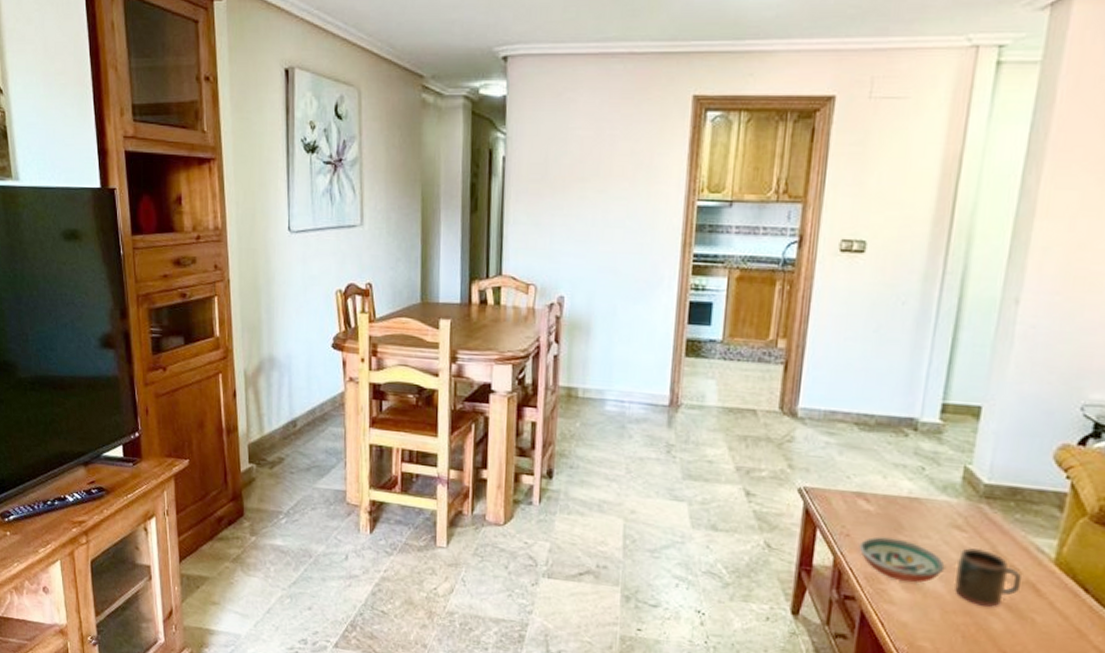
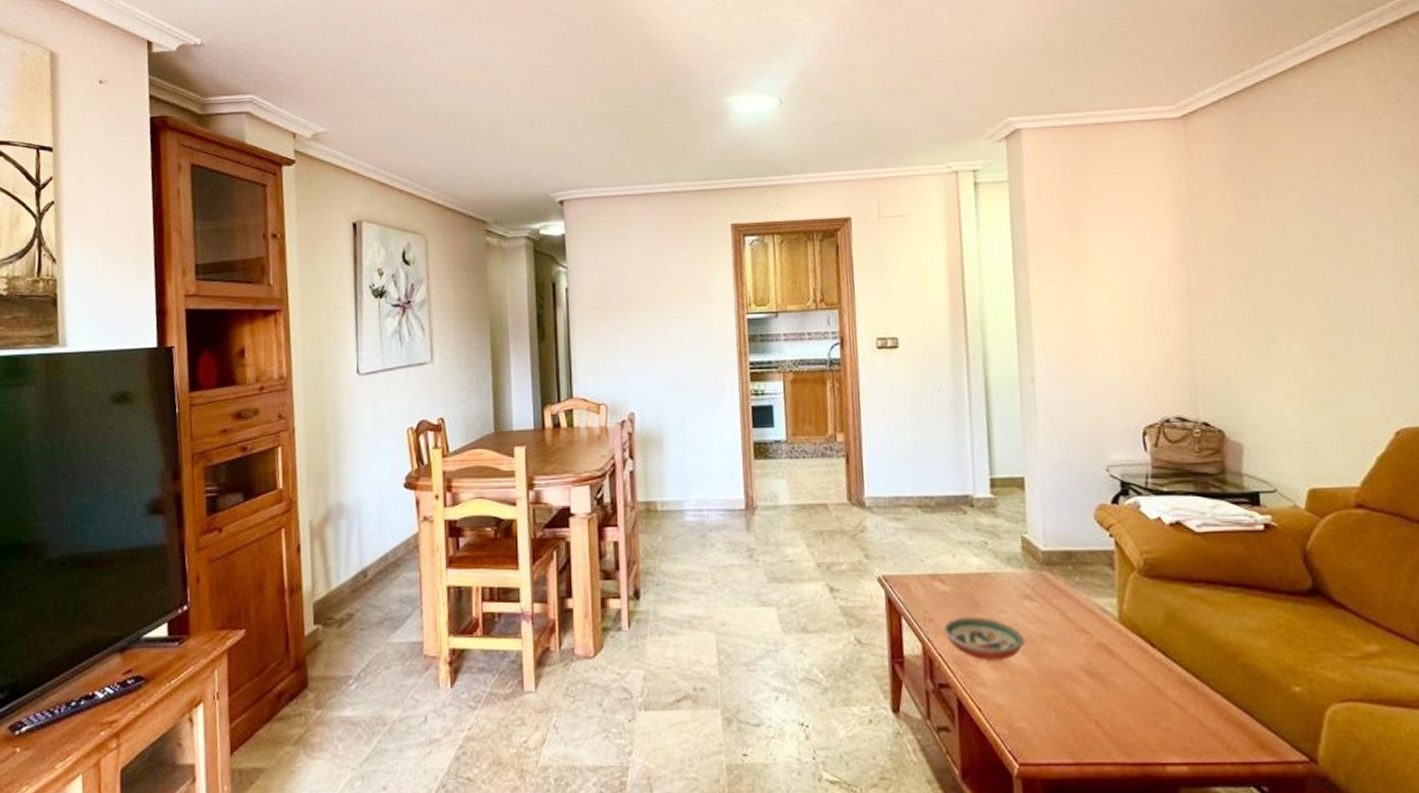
mug: present [954,548,1023,607] -> none [1033,615,1095,675]

